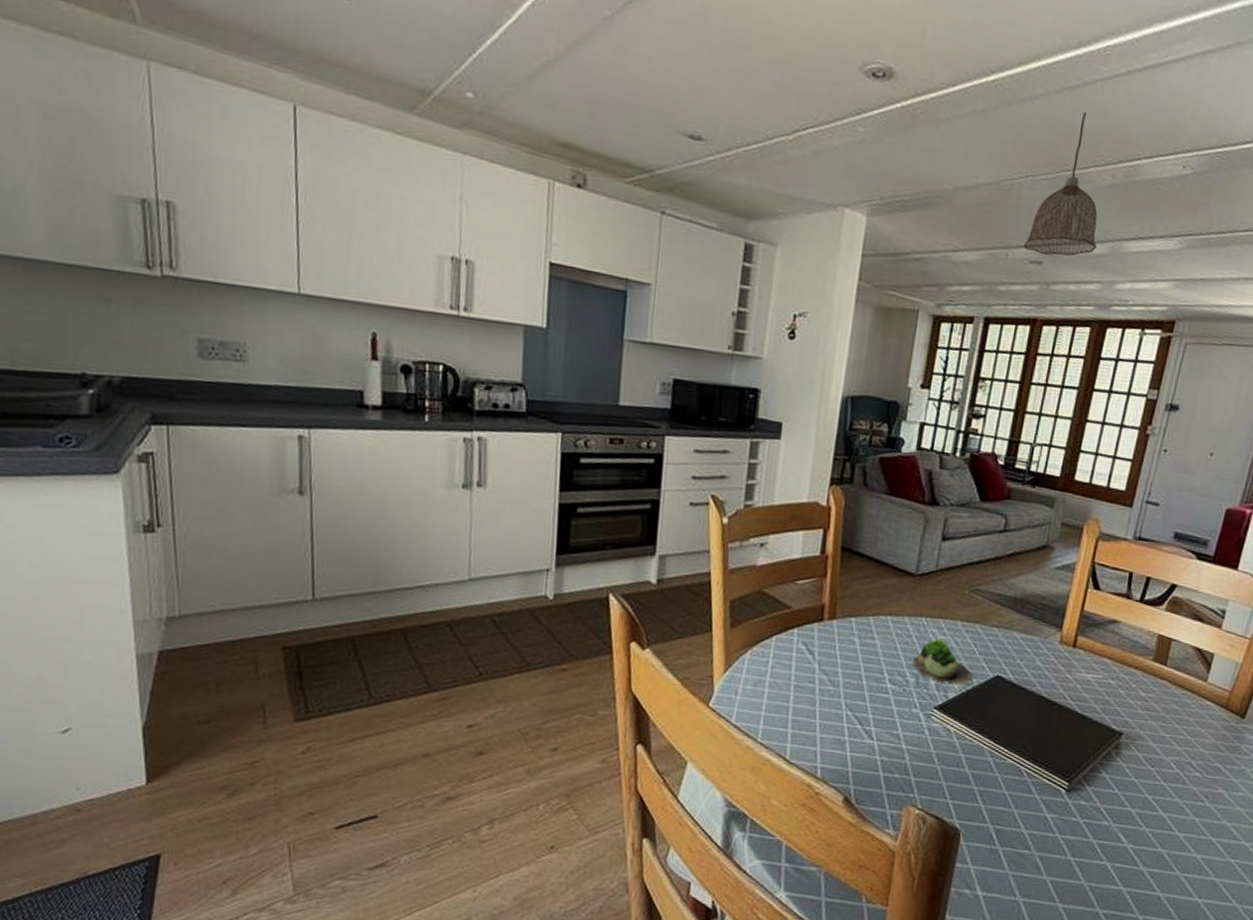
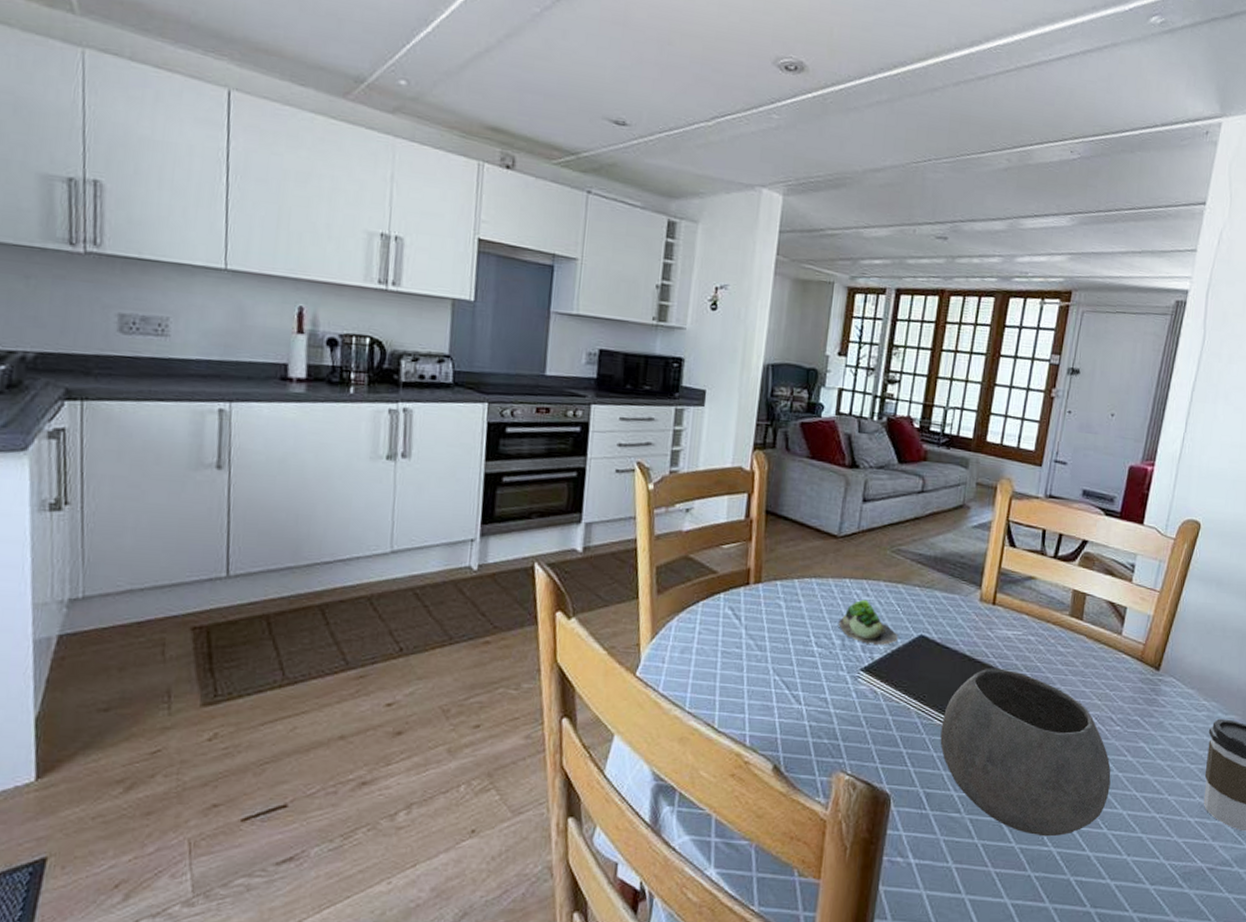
bowl: none [1012,710,1187,877] -> present [940,668,1111,837]
pendant lamp: present [1023,112,1098,256] -> none [929,103,997,232]

